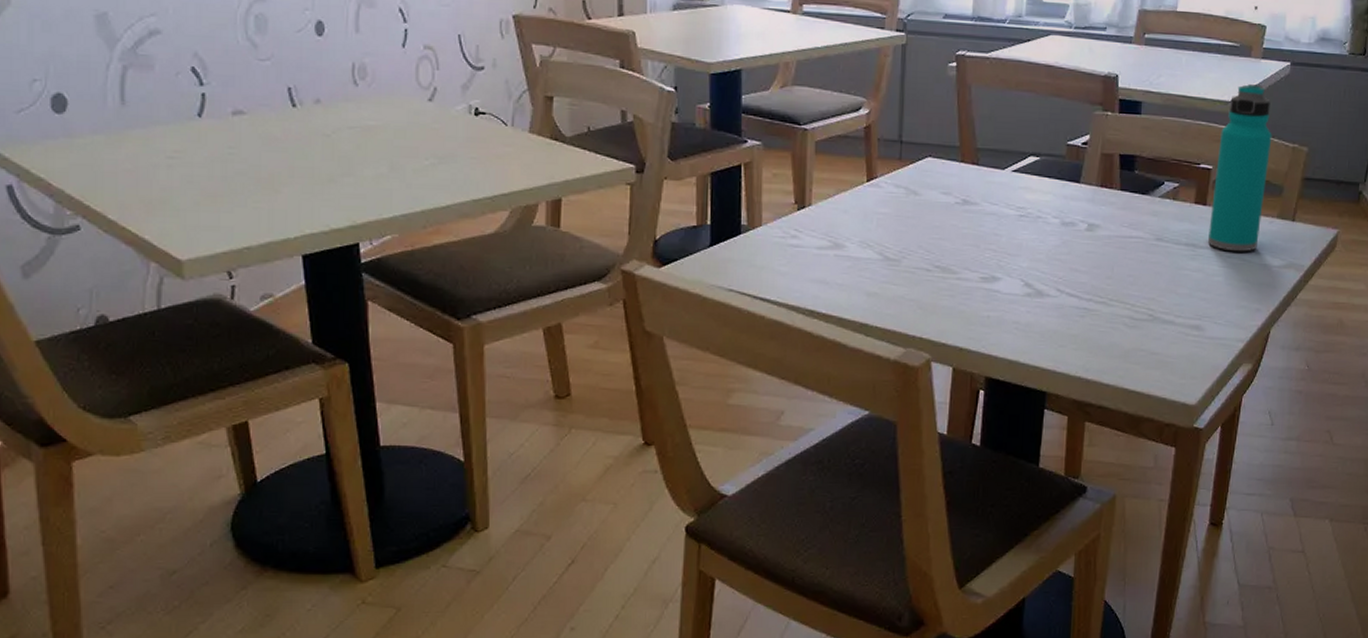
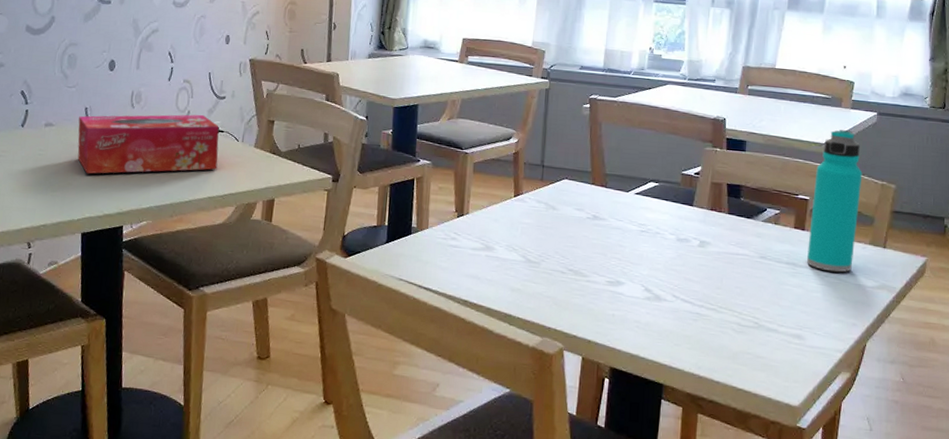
tissue box: none [280,91,482,177] -> present [77,114,219,174]

